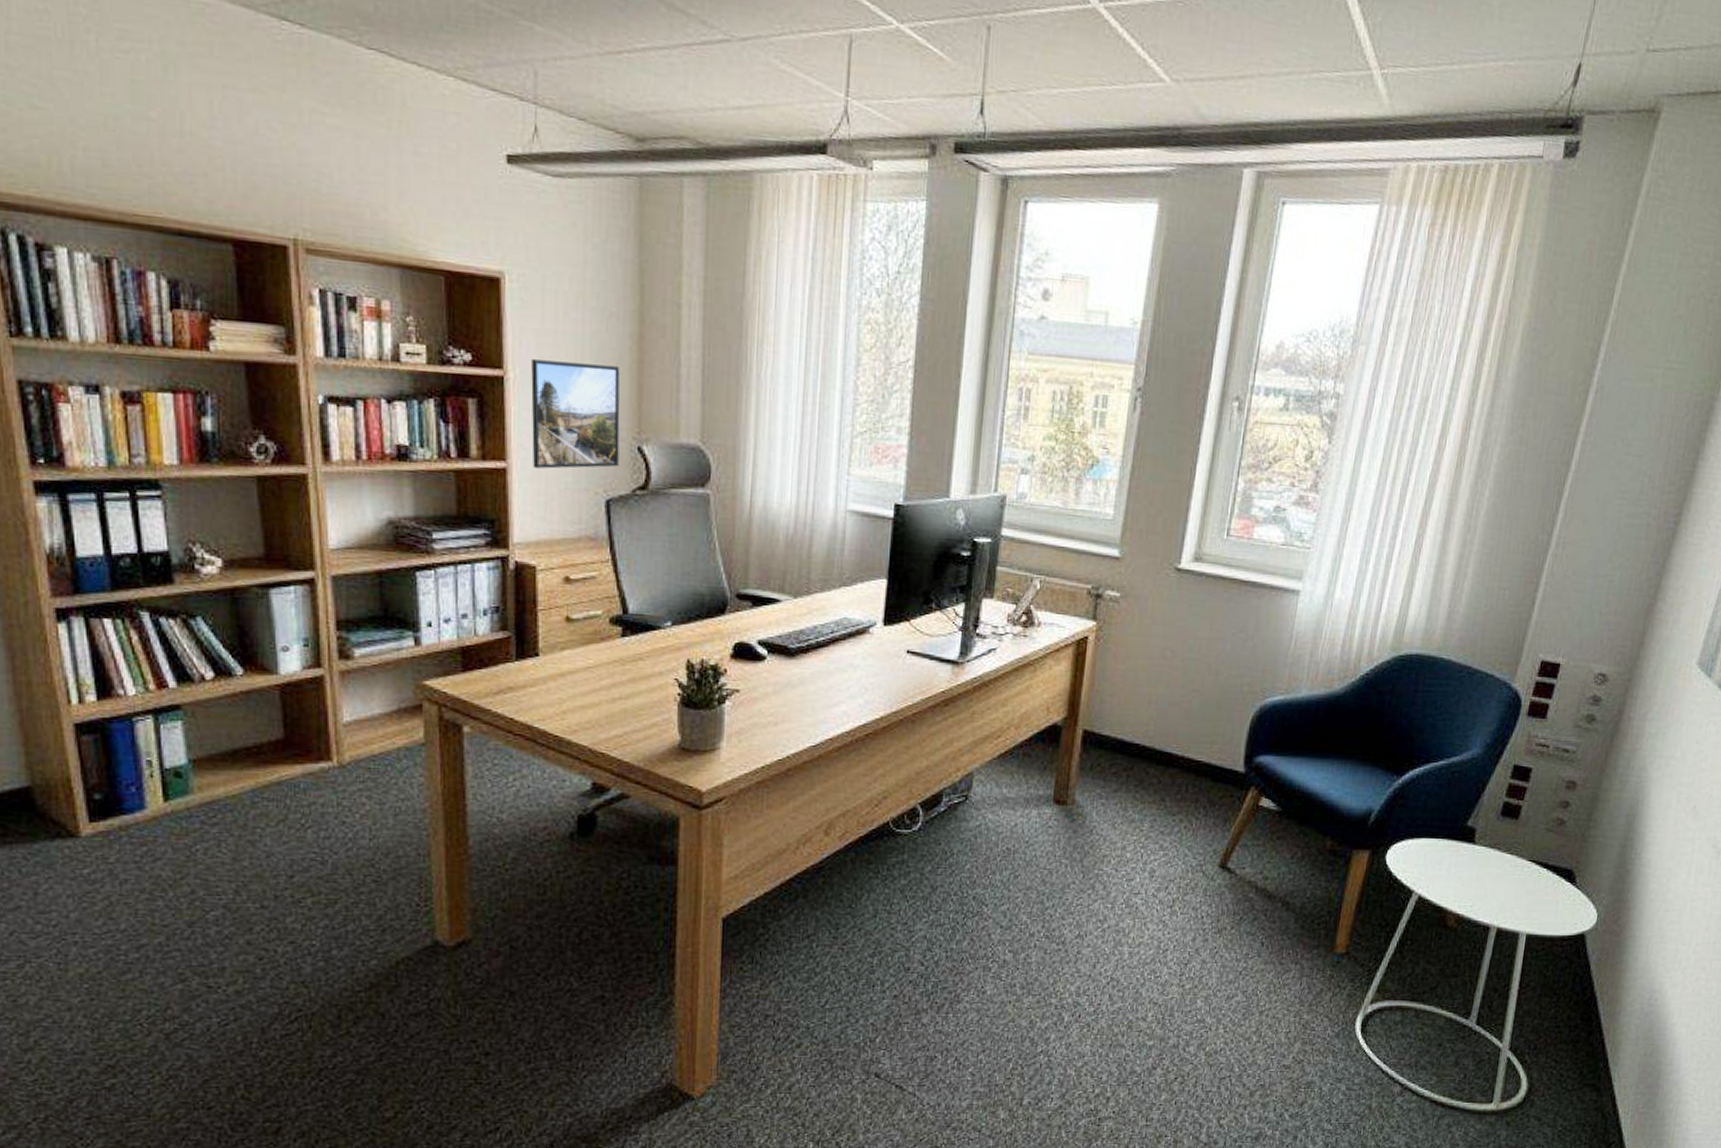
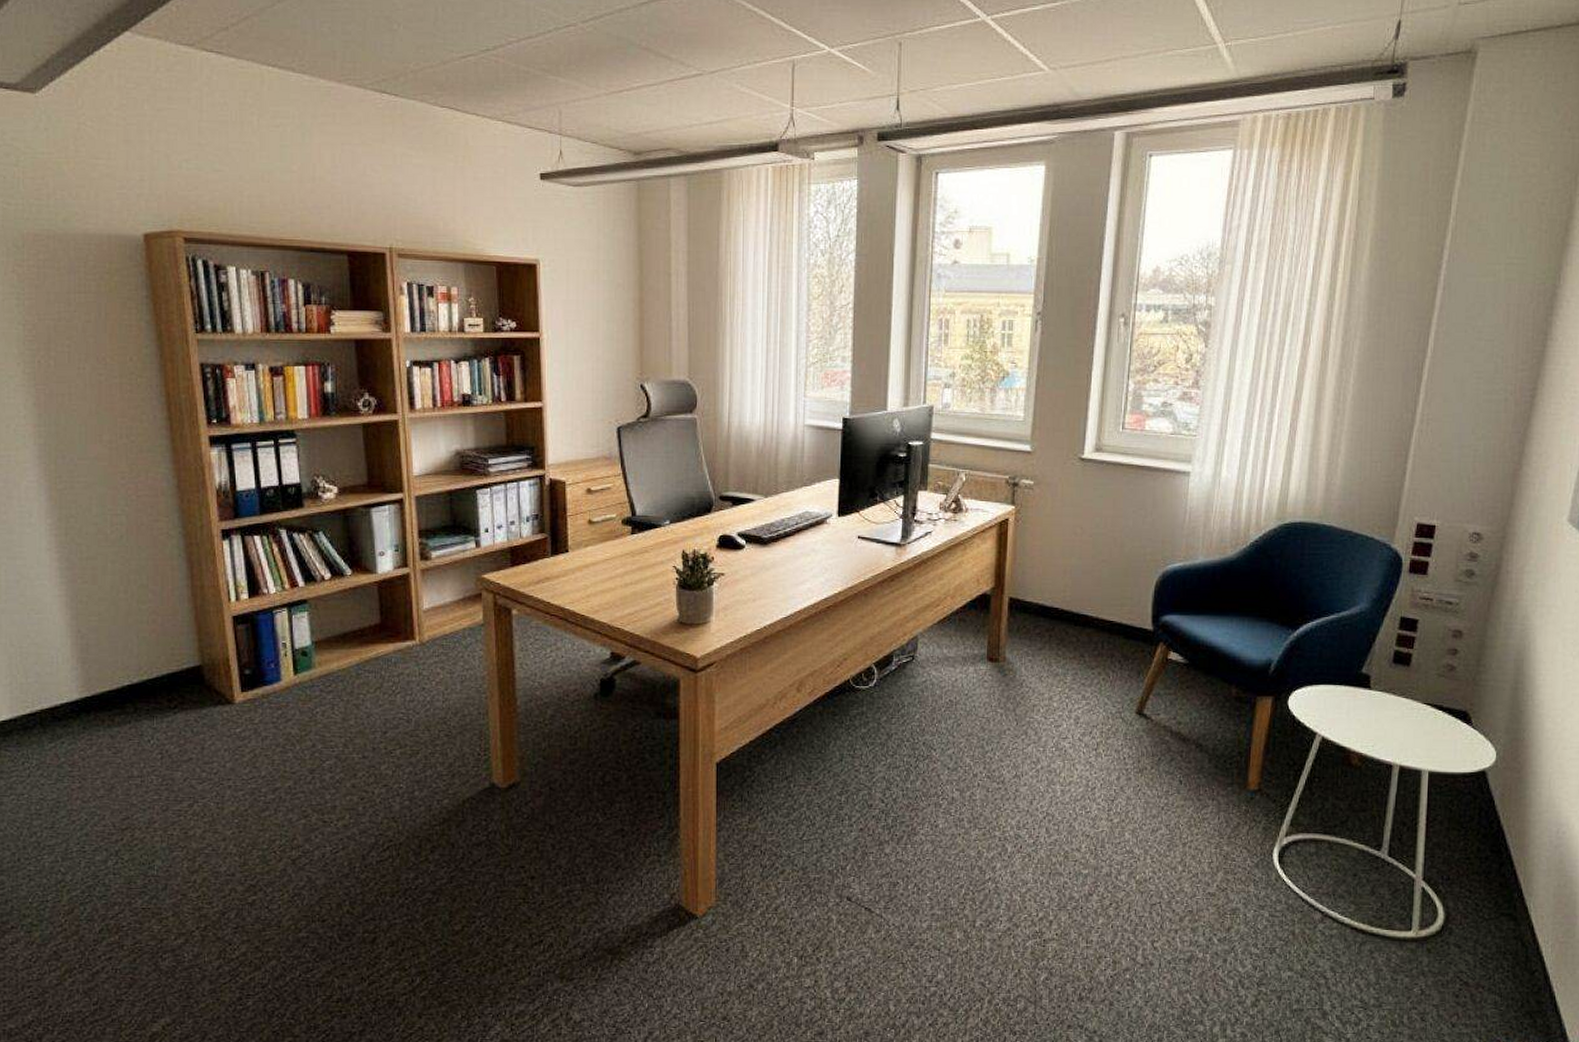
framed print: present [531,358,620,469] -> none [560,322,627,406]

